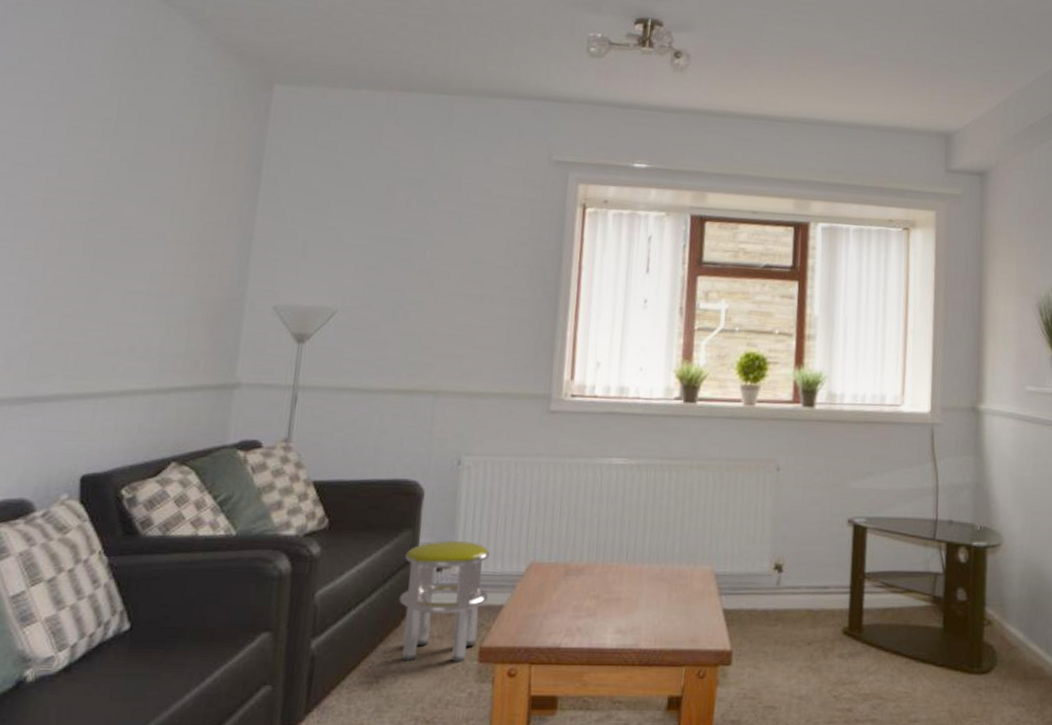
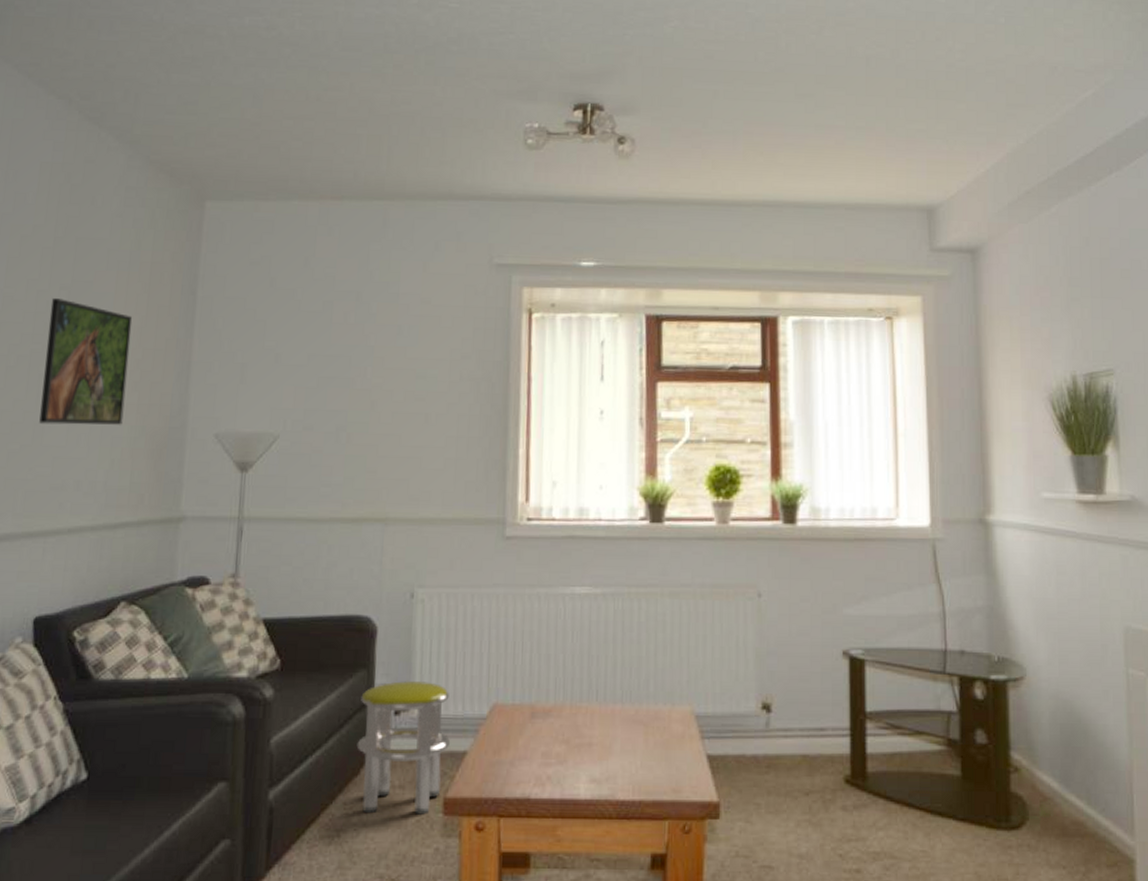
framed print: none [94,169,196,294] -> present [39,298,133,425]

